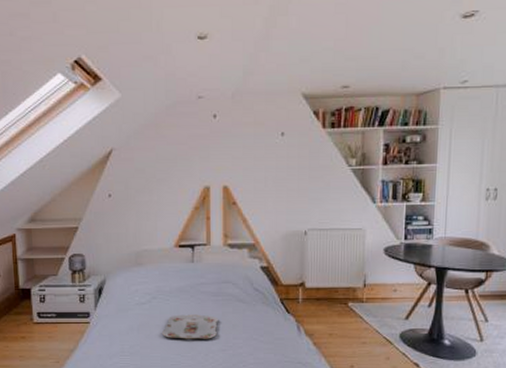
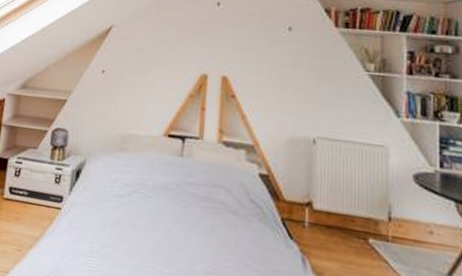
serving tray: present [162,314,218,339] -> none [139,216,205,255]

